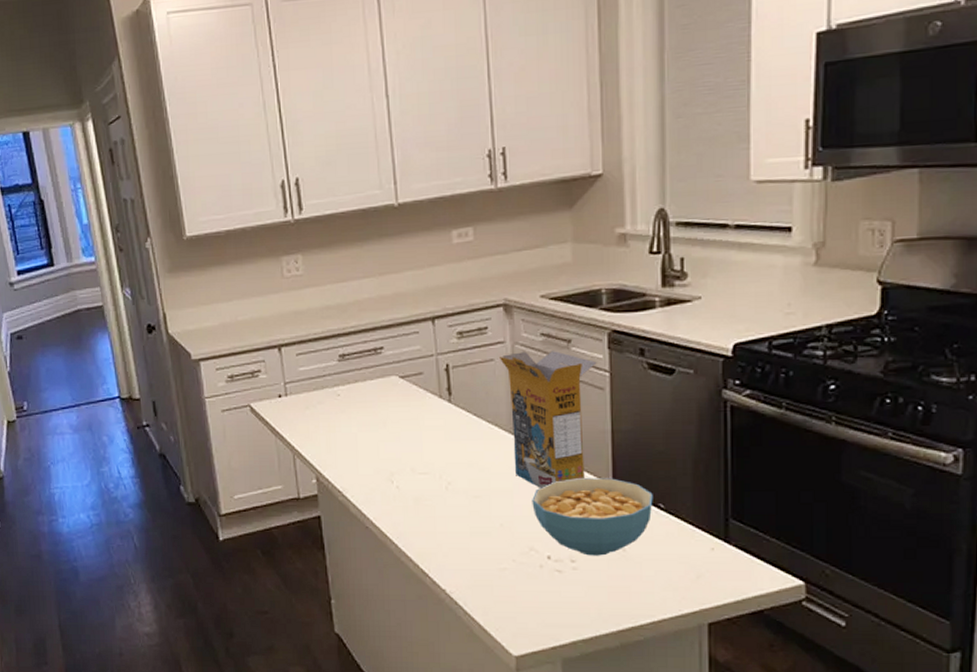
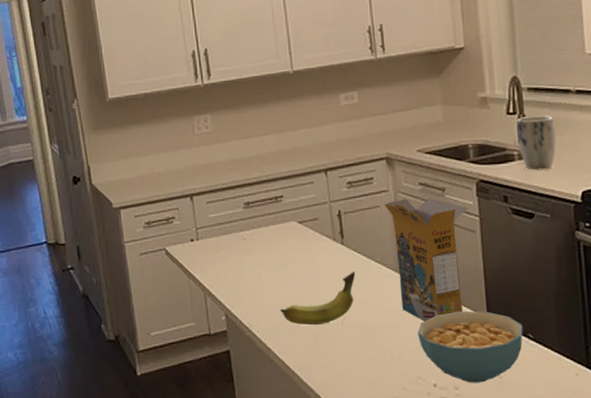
fruit: none [377,431,464,491] -> present [280,271,356,326]
plant pot: none [661,255,706,319] -> present [517,116,556,170]

